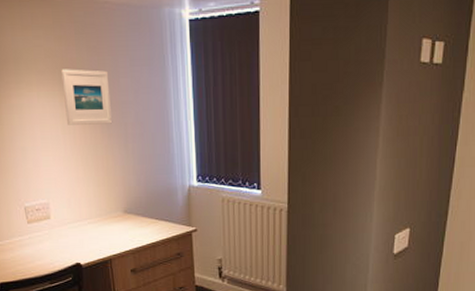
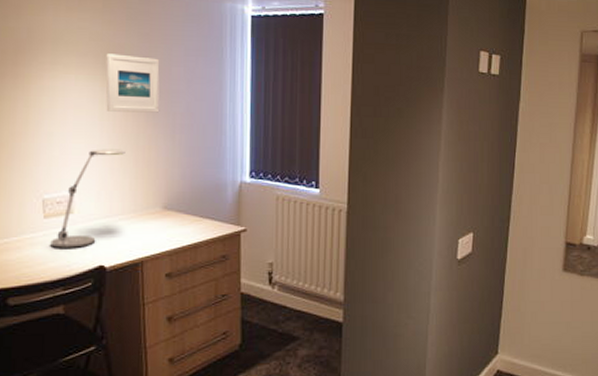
desk lamp: none [35,160,87,249] -> present [50,149,125,248]

